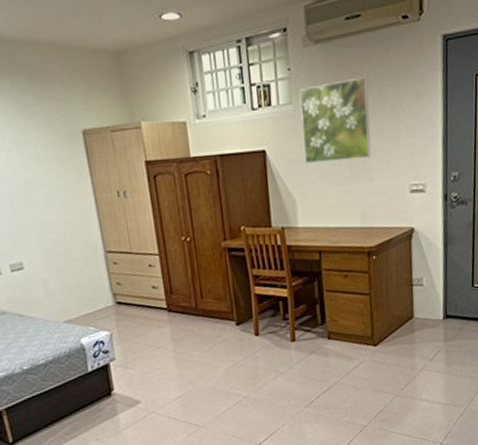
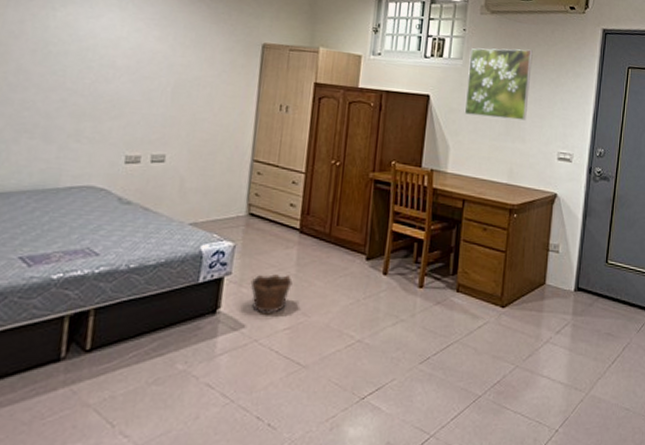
clay pot: none [134,351,173,388] -> present [250,274,293,313]

